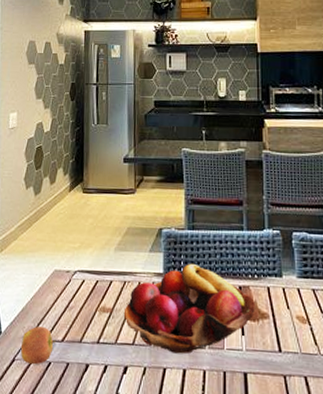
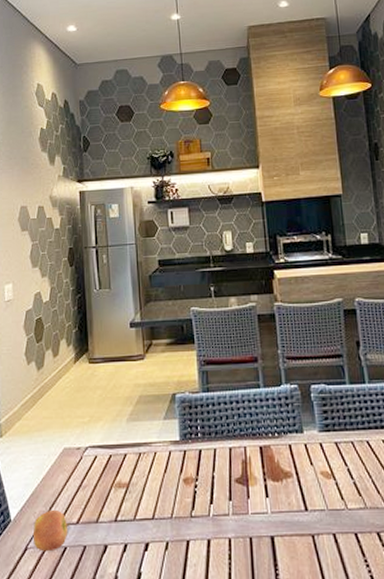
fruit basket: present [123,263,256,354] -> none [140,427,279,524]

